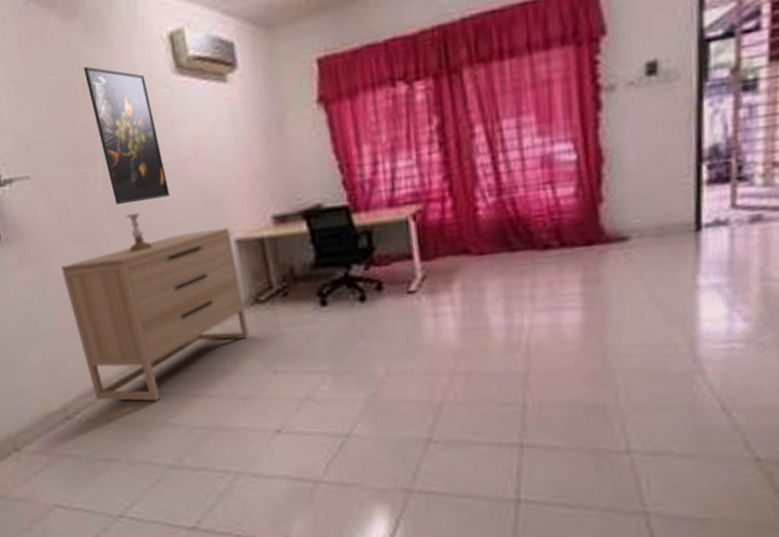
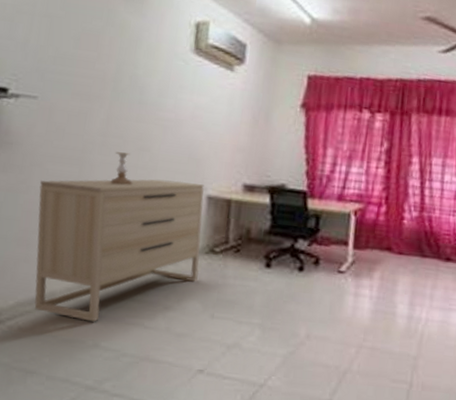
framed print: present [83,66,170,205] -> none [109,25,167,147]

